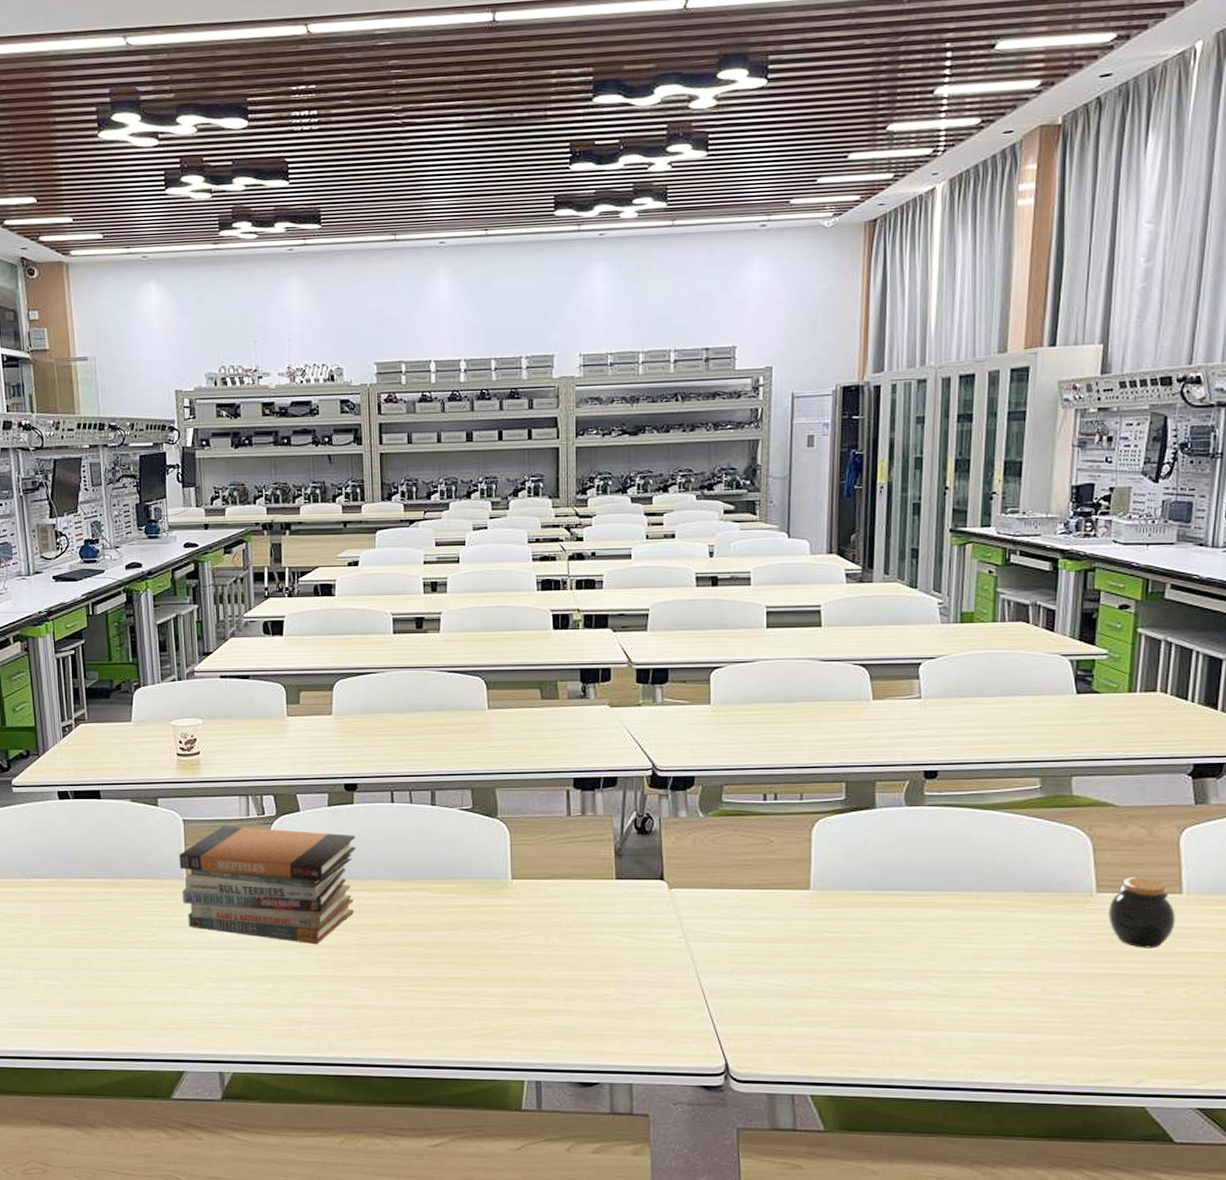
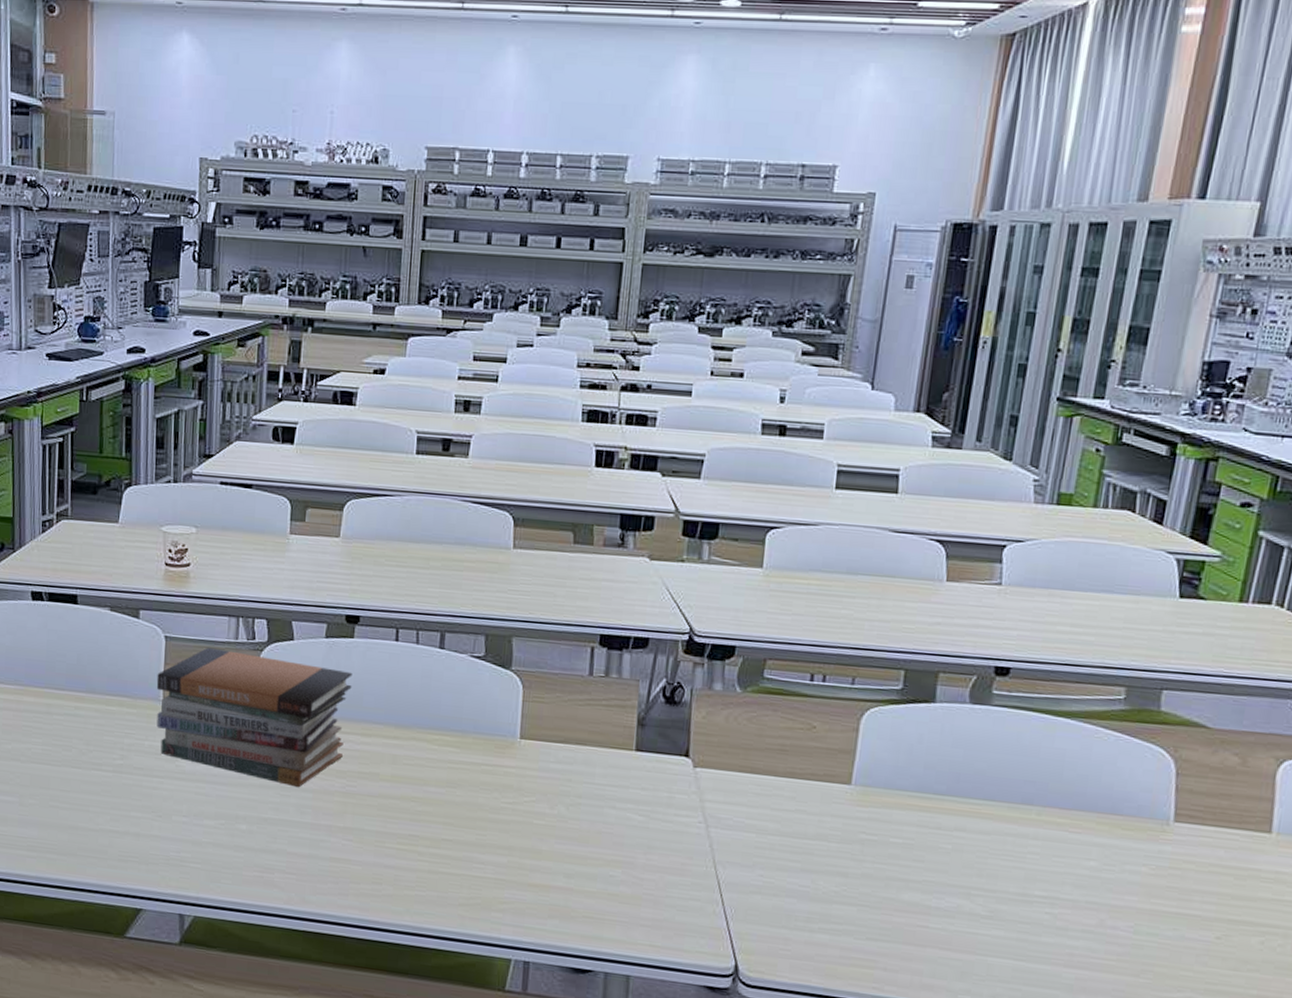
jar: present [1109,877,1175,948] -> none [1184,808,1261,890]

